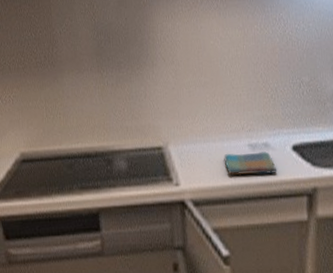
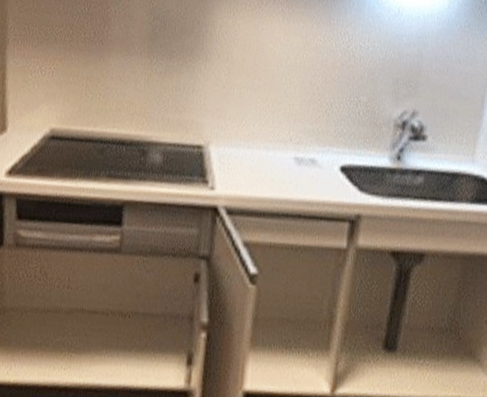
dish towel: present [224,151,277,176] -> none [266,163,321,194]

